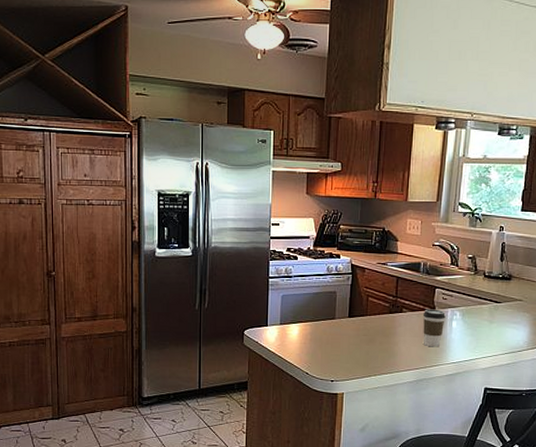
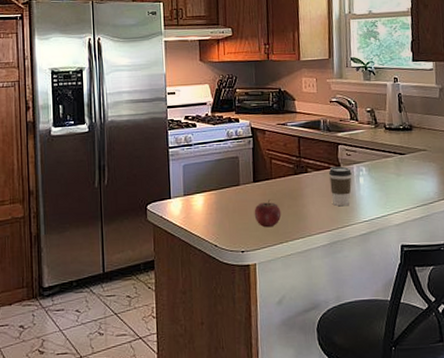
apple: none [346,335,373,361] -> present [254,200,282,228]

